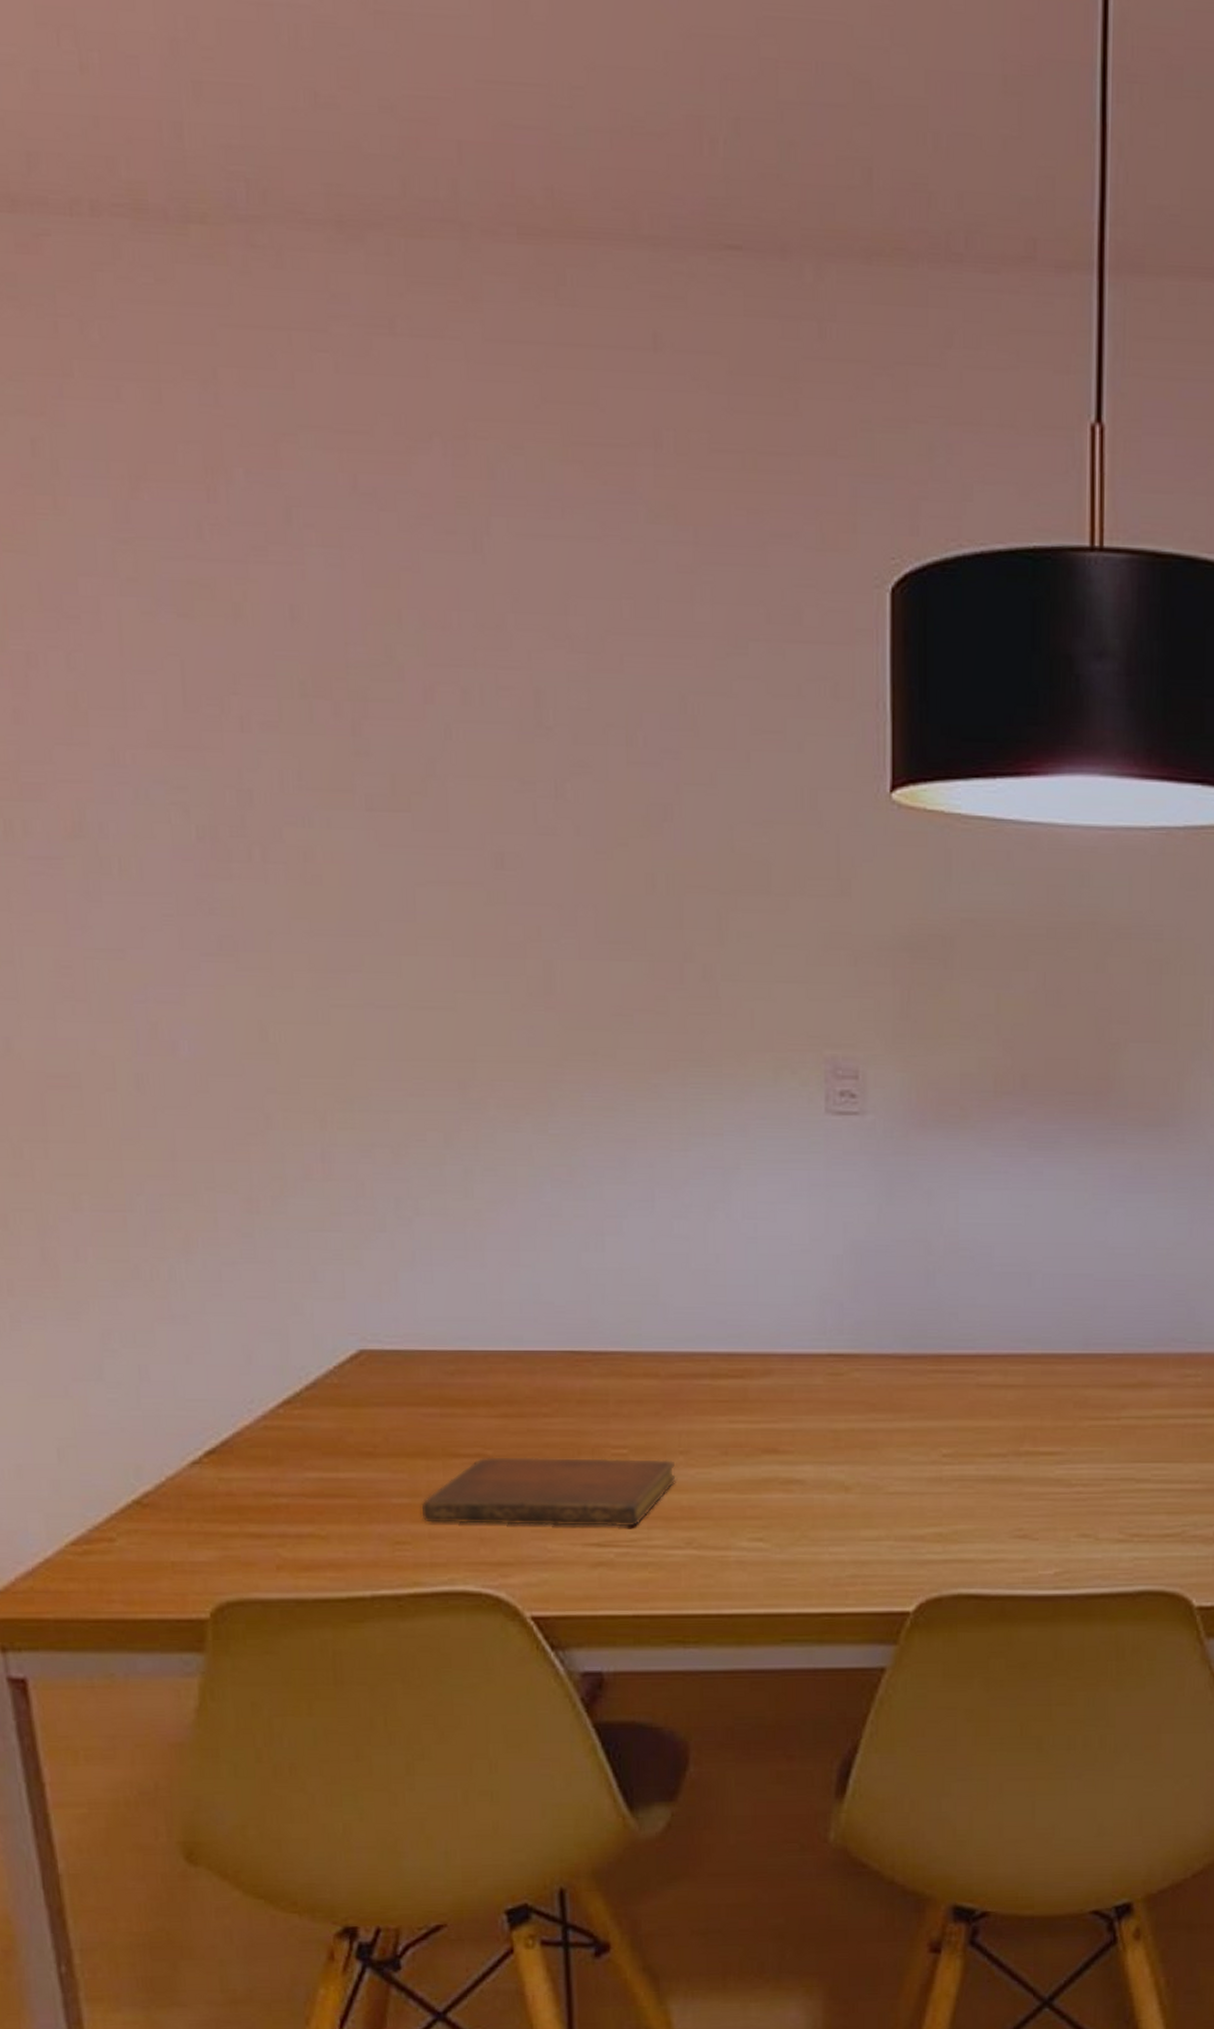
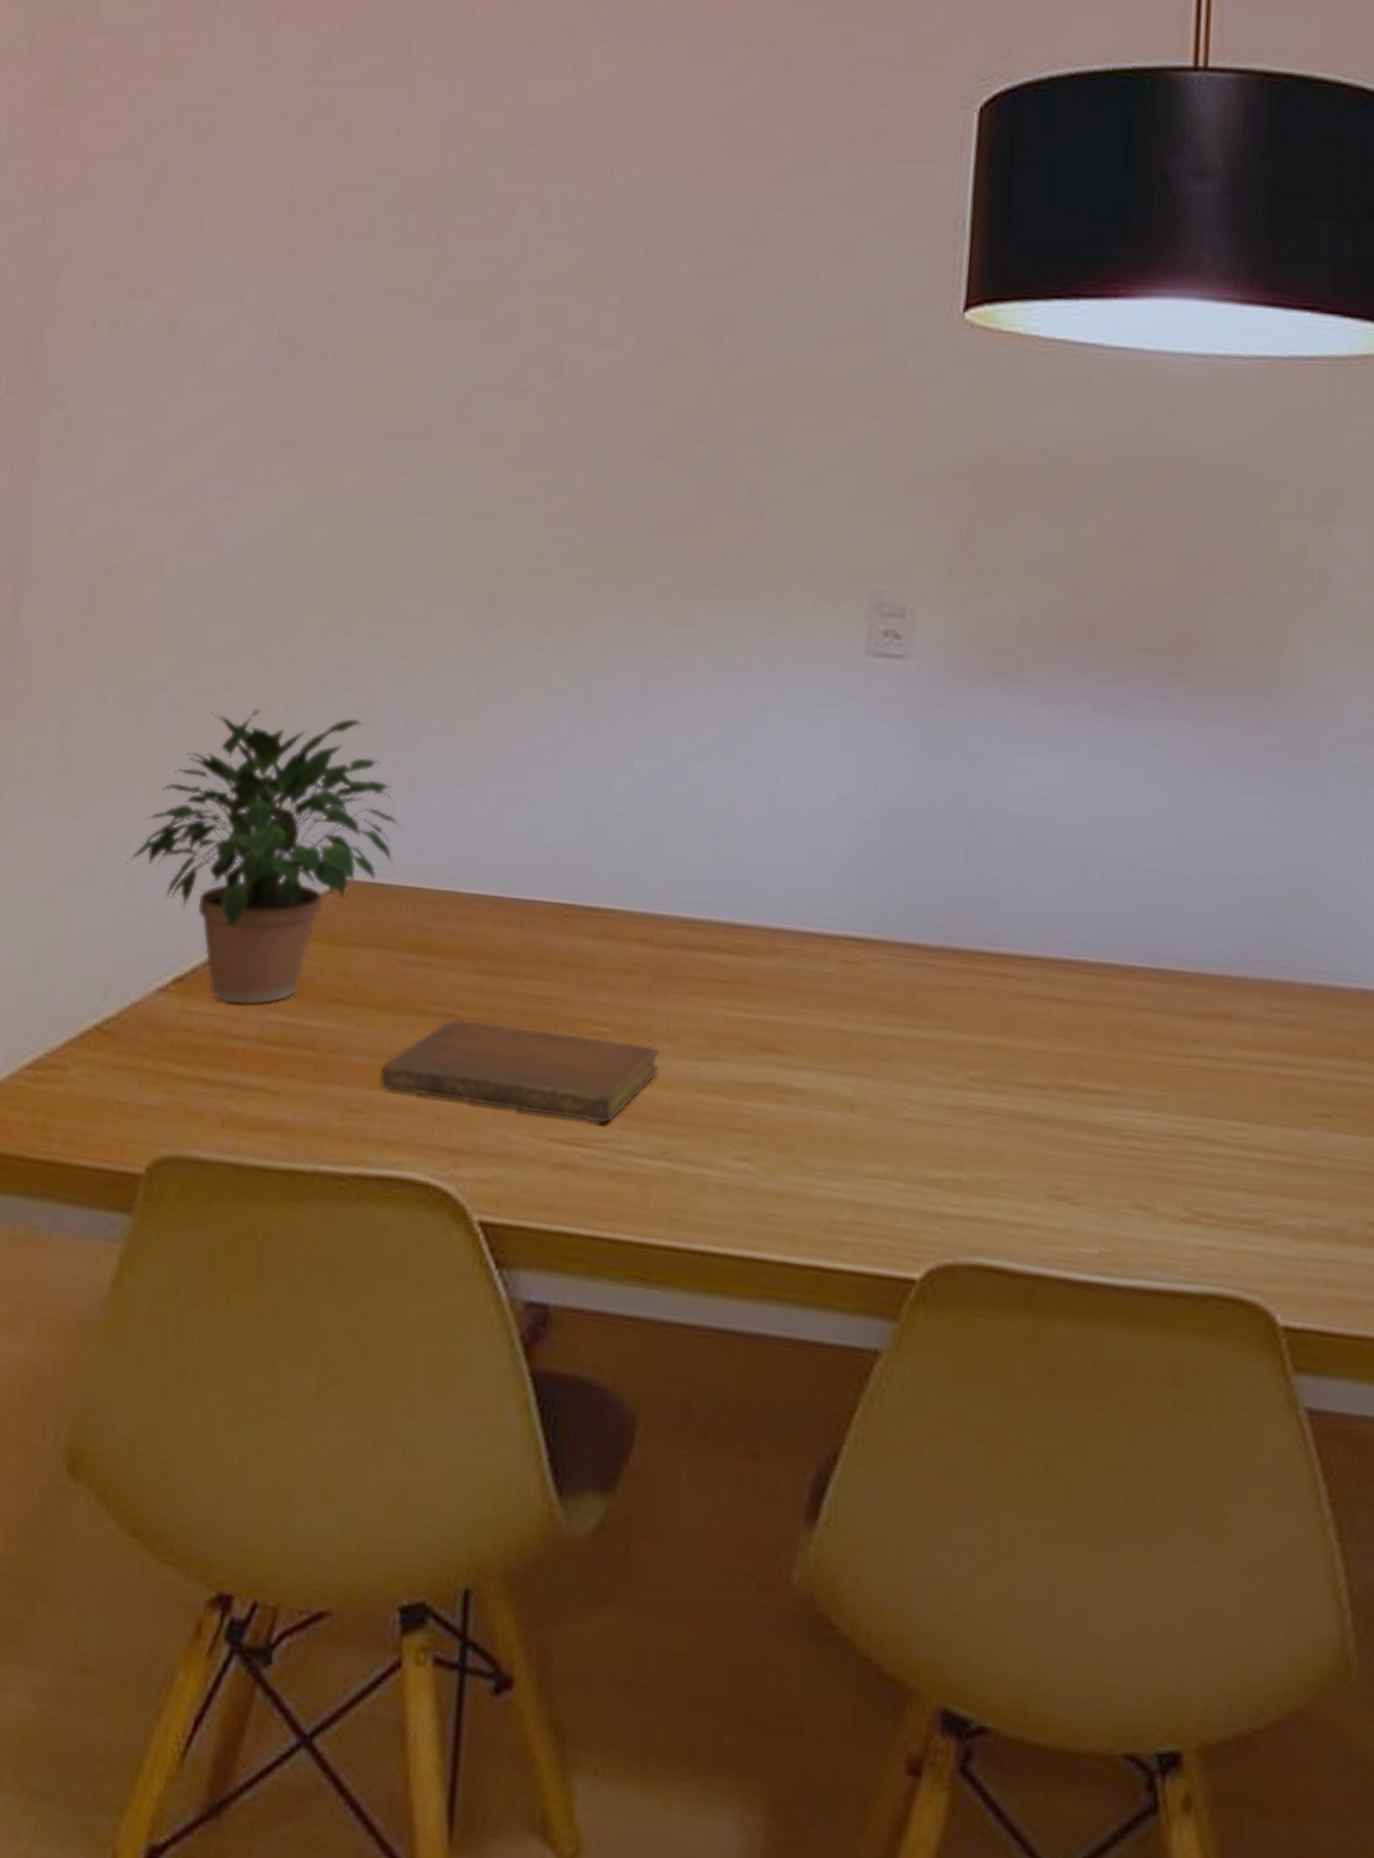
potted plant: none [135,1204,410,1467] -> present [125,709,404,1005]

